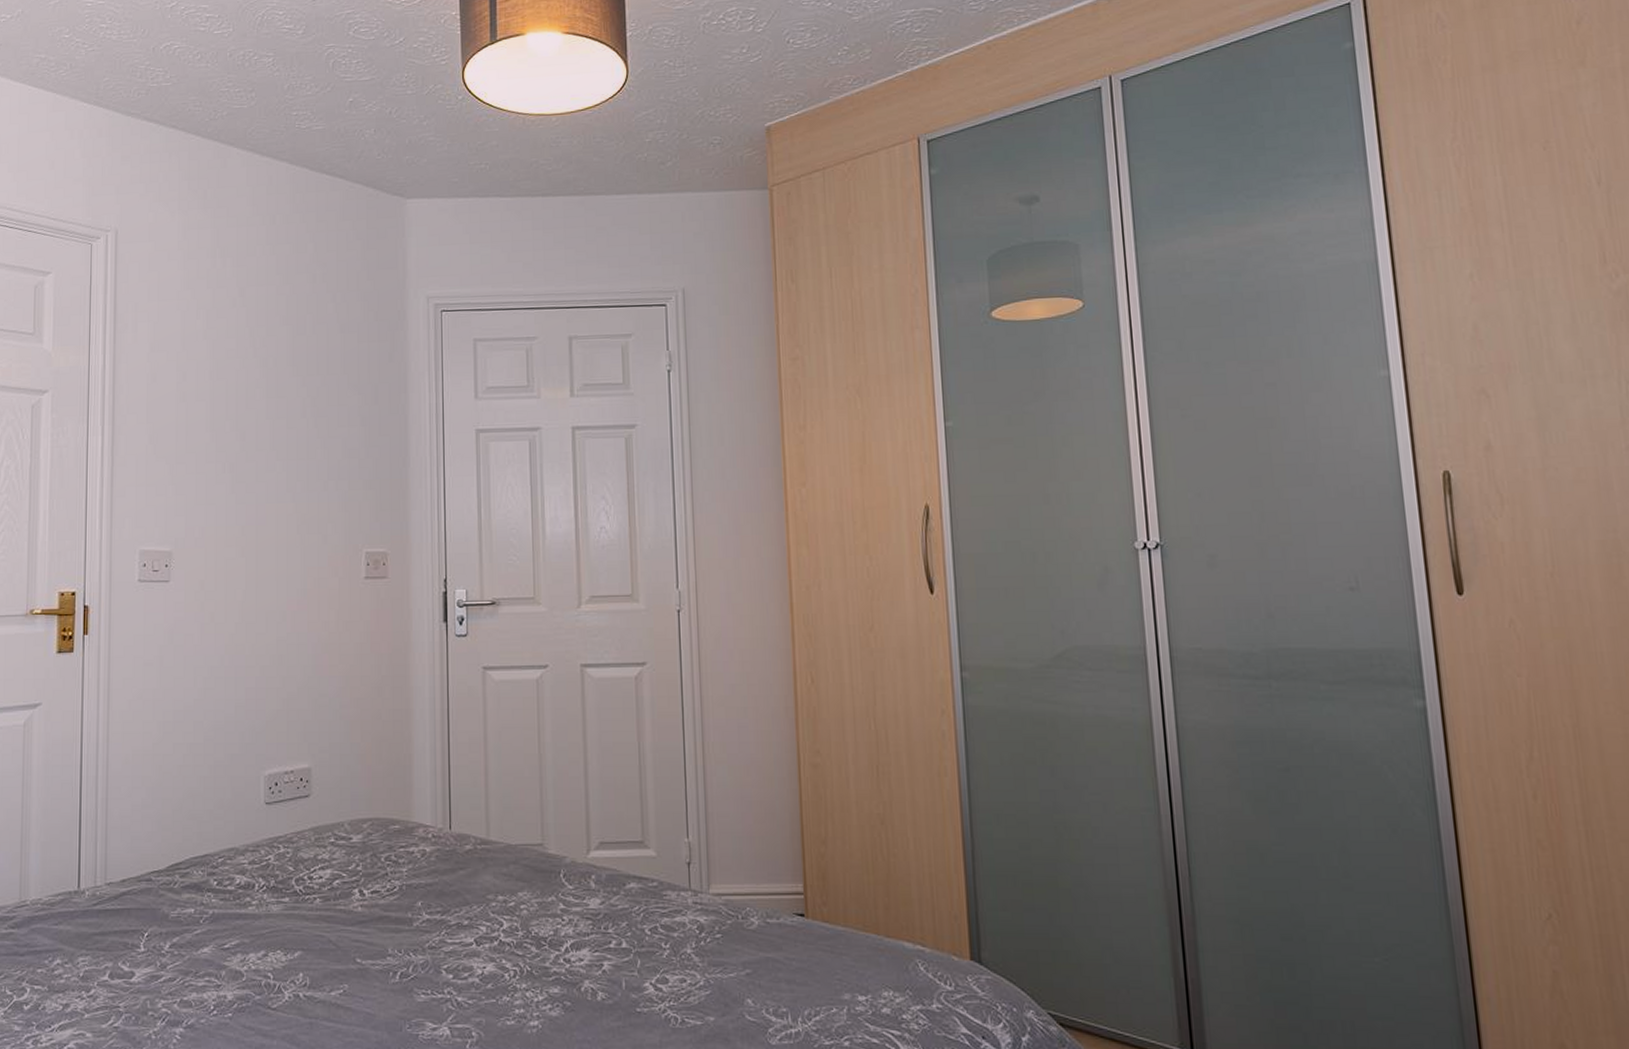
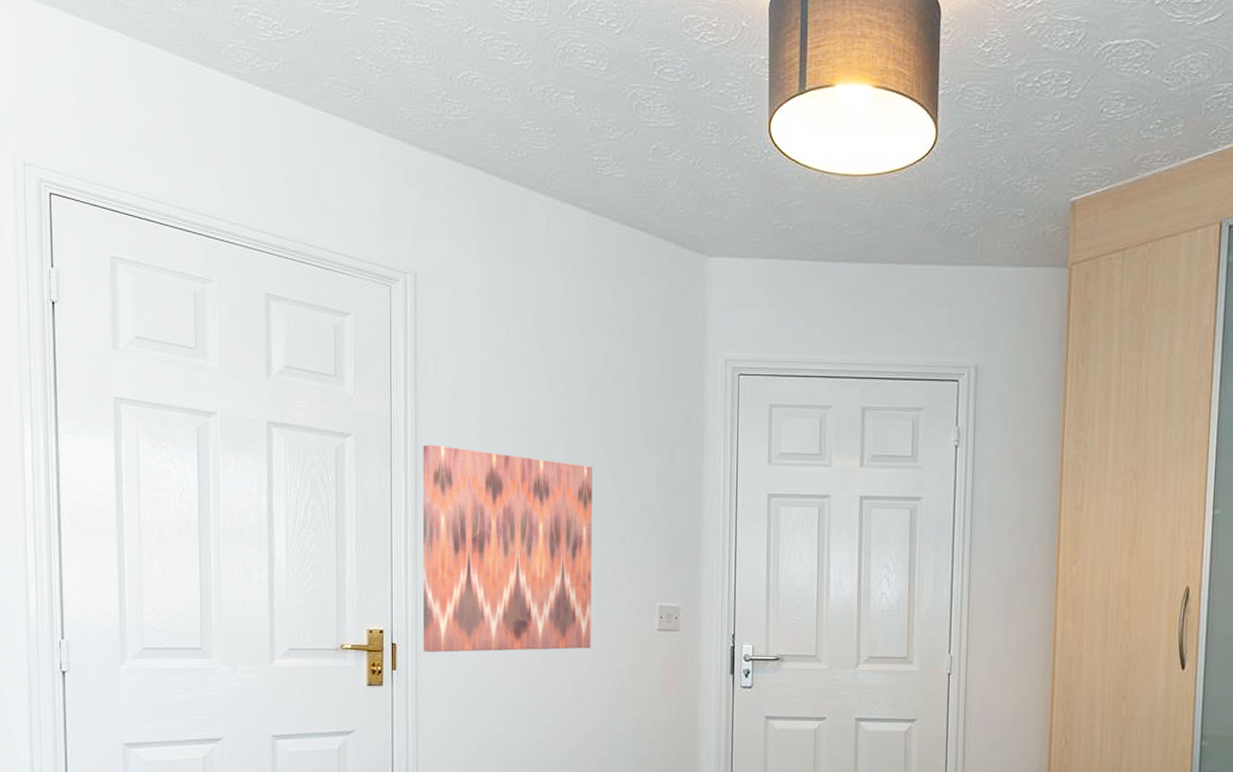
wall art: none [116,396,294,613] -> present [422,444,592,653]

